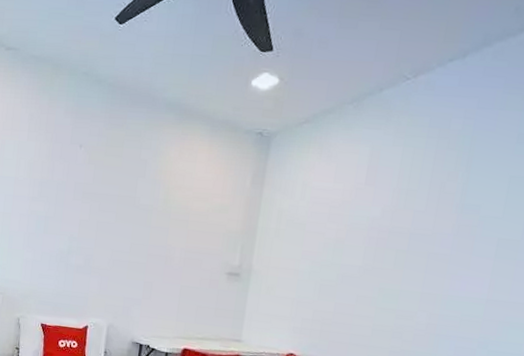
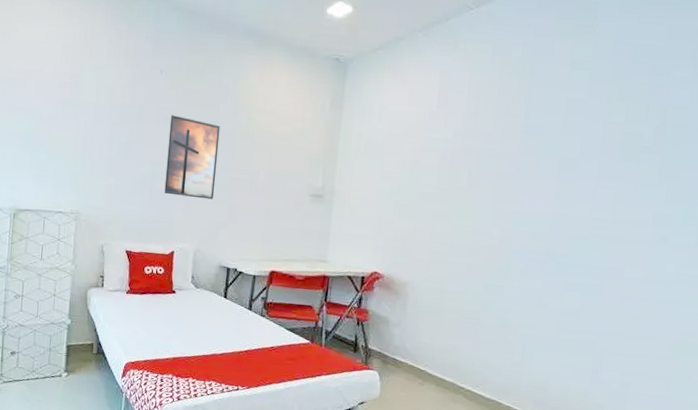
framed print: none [80,190,138,276] -> present [164,115,221,200]

